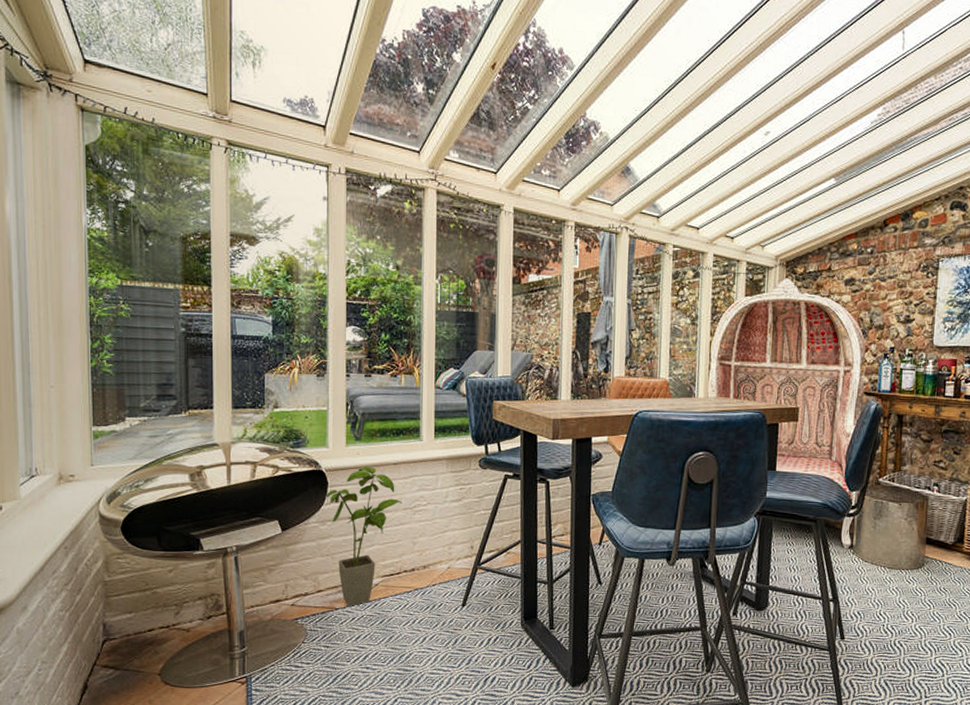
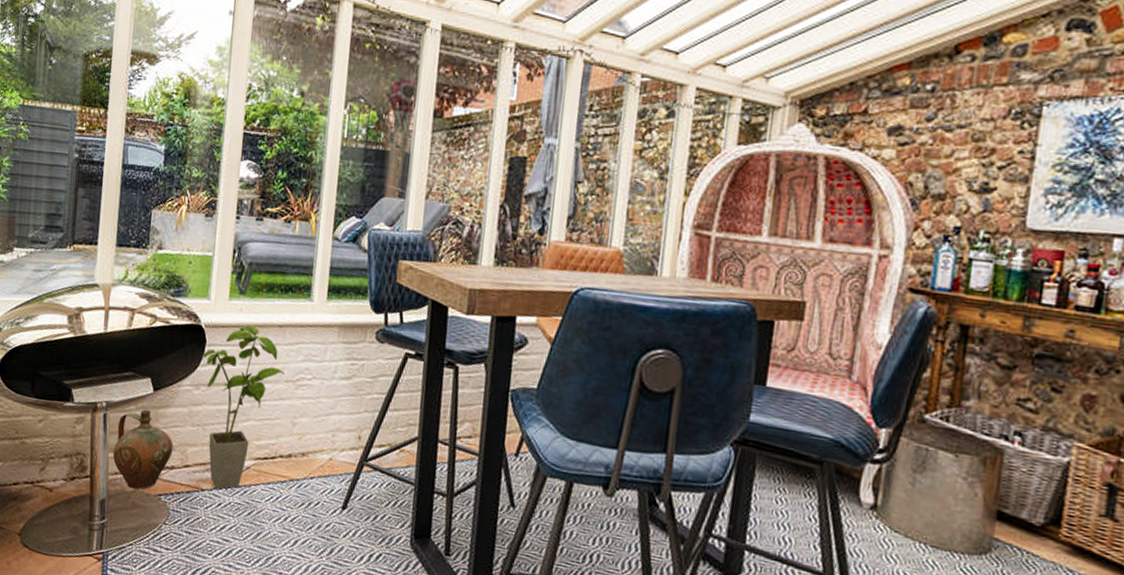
ceramic jug: none [247,548,305,618] -> present [112,409,173,490]

